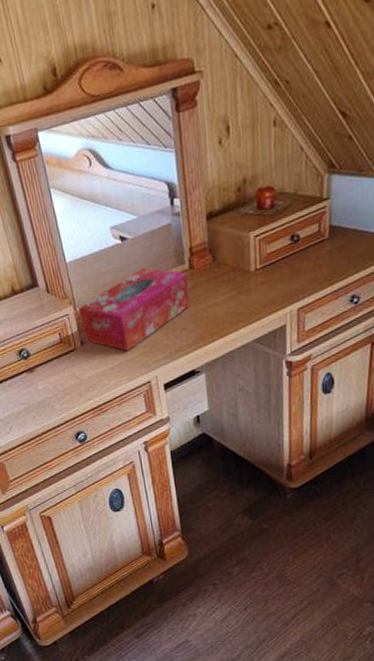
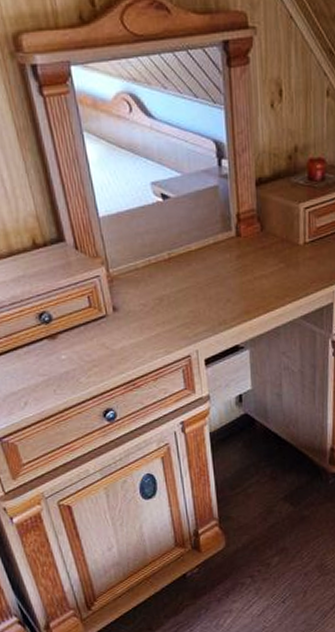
tissue box: present [78,267,191,352] -> none [111,230,236,322]

